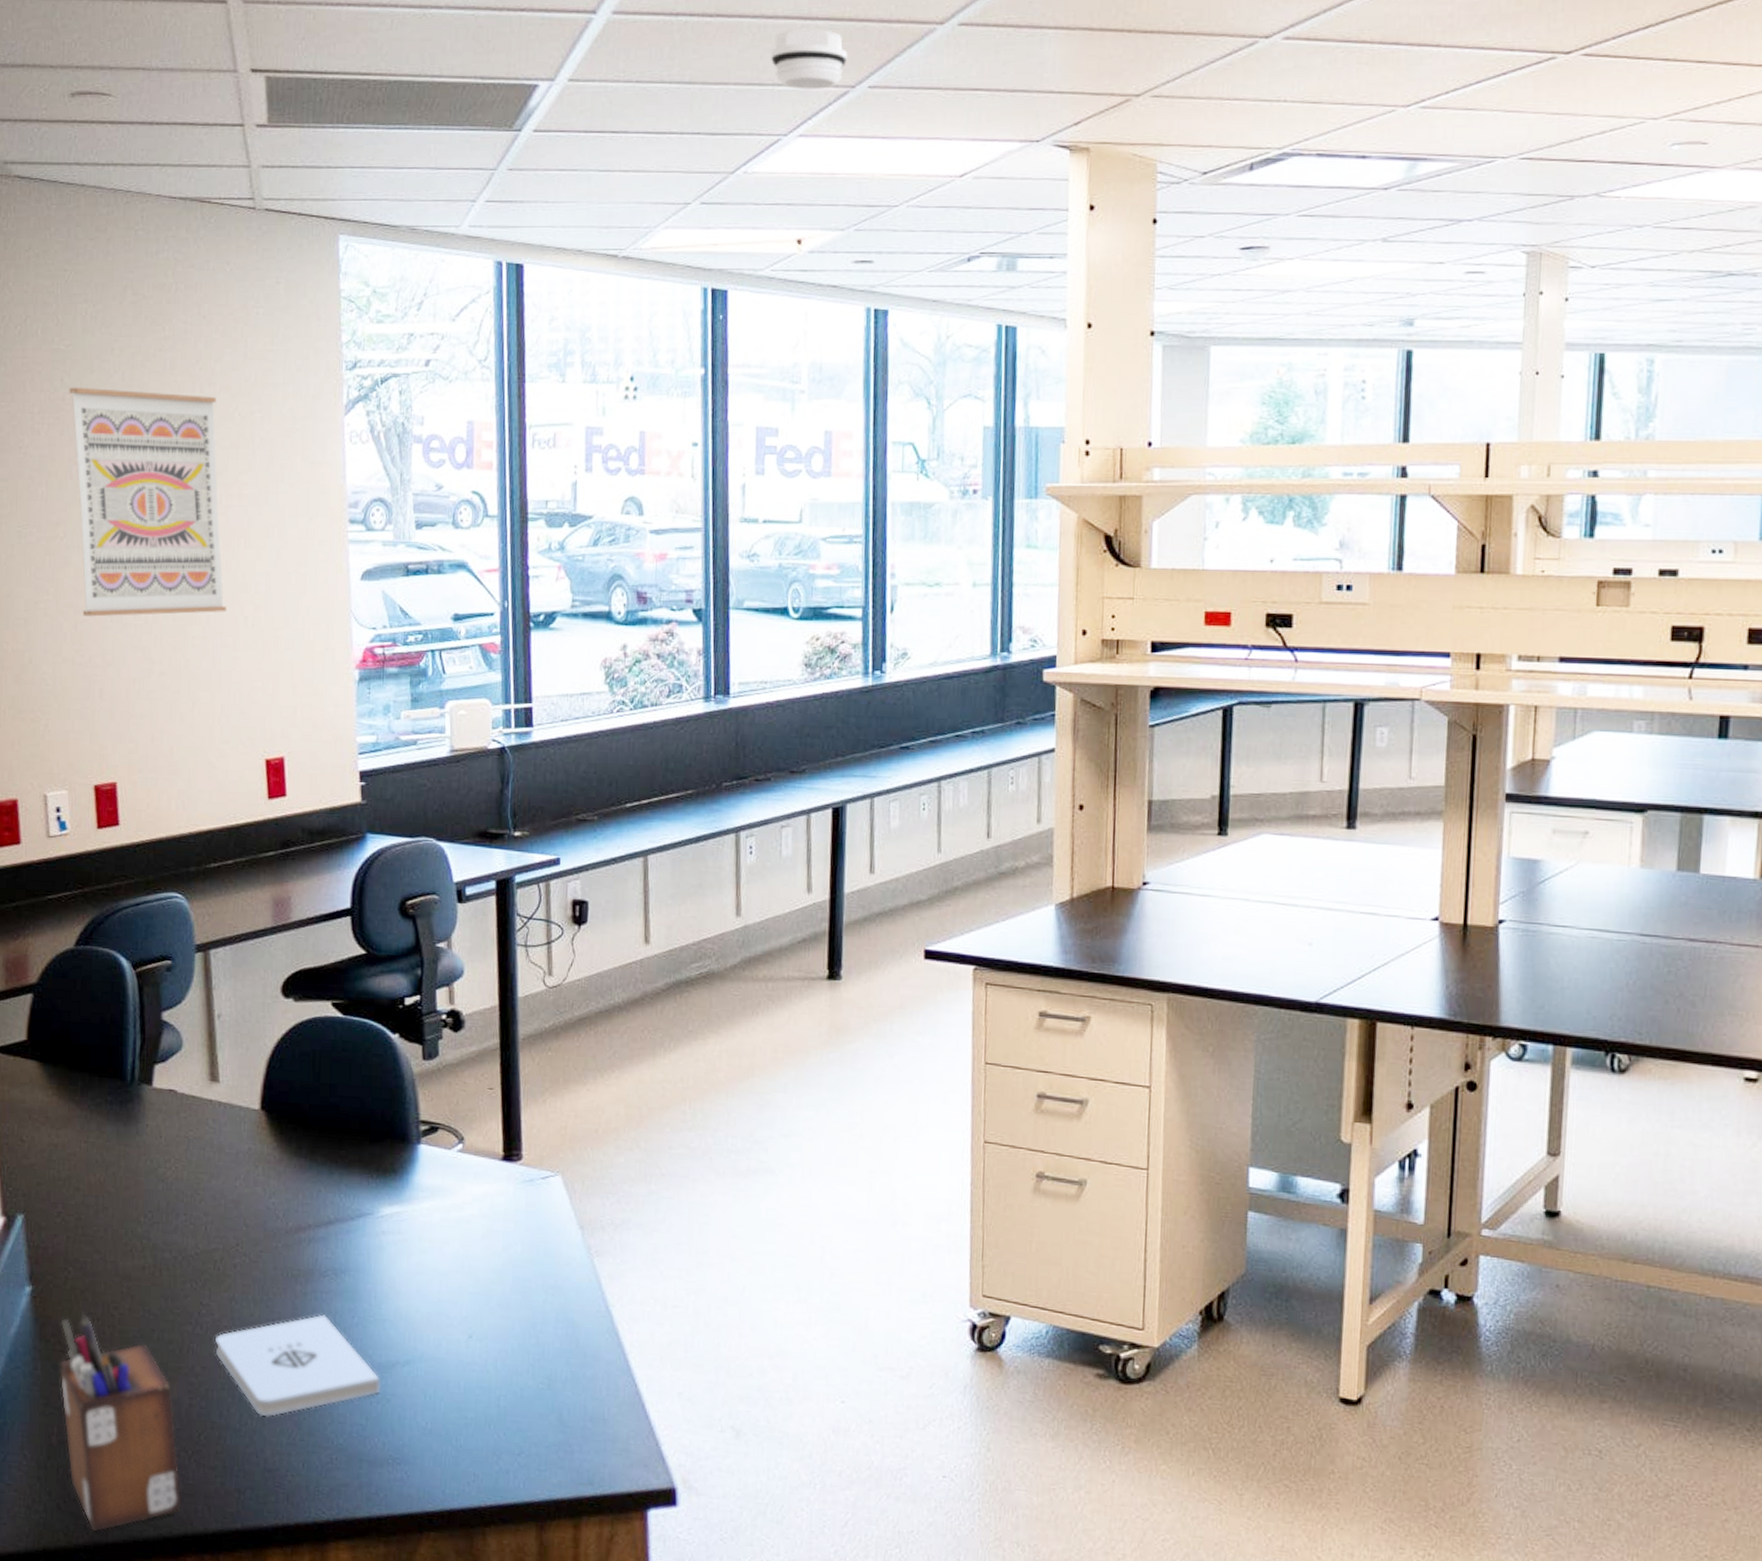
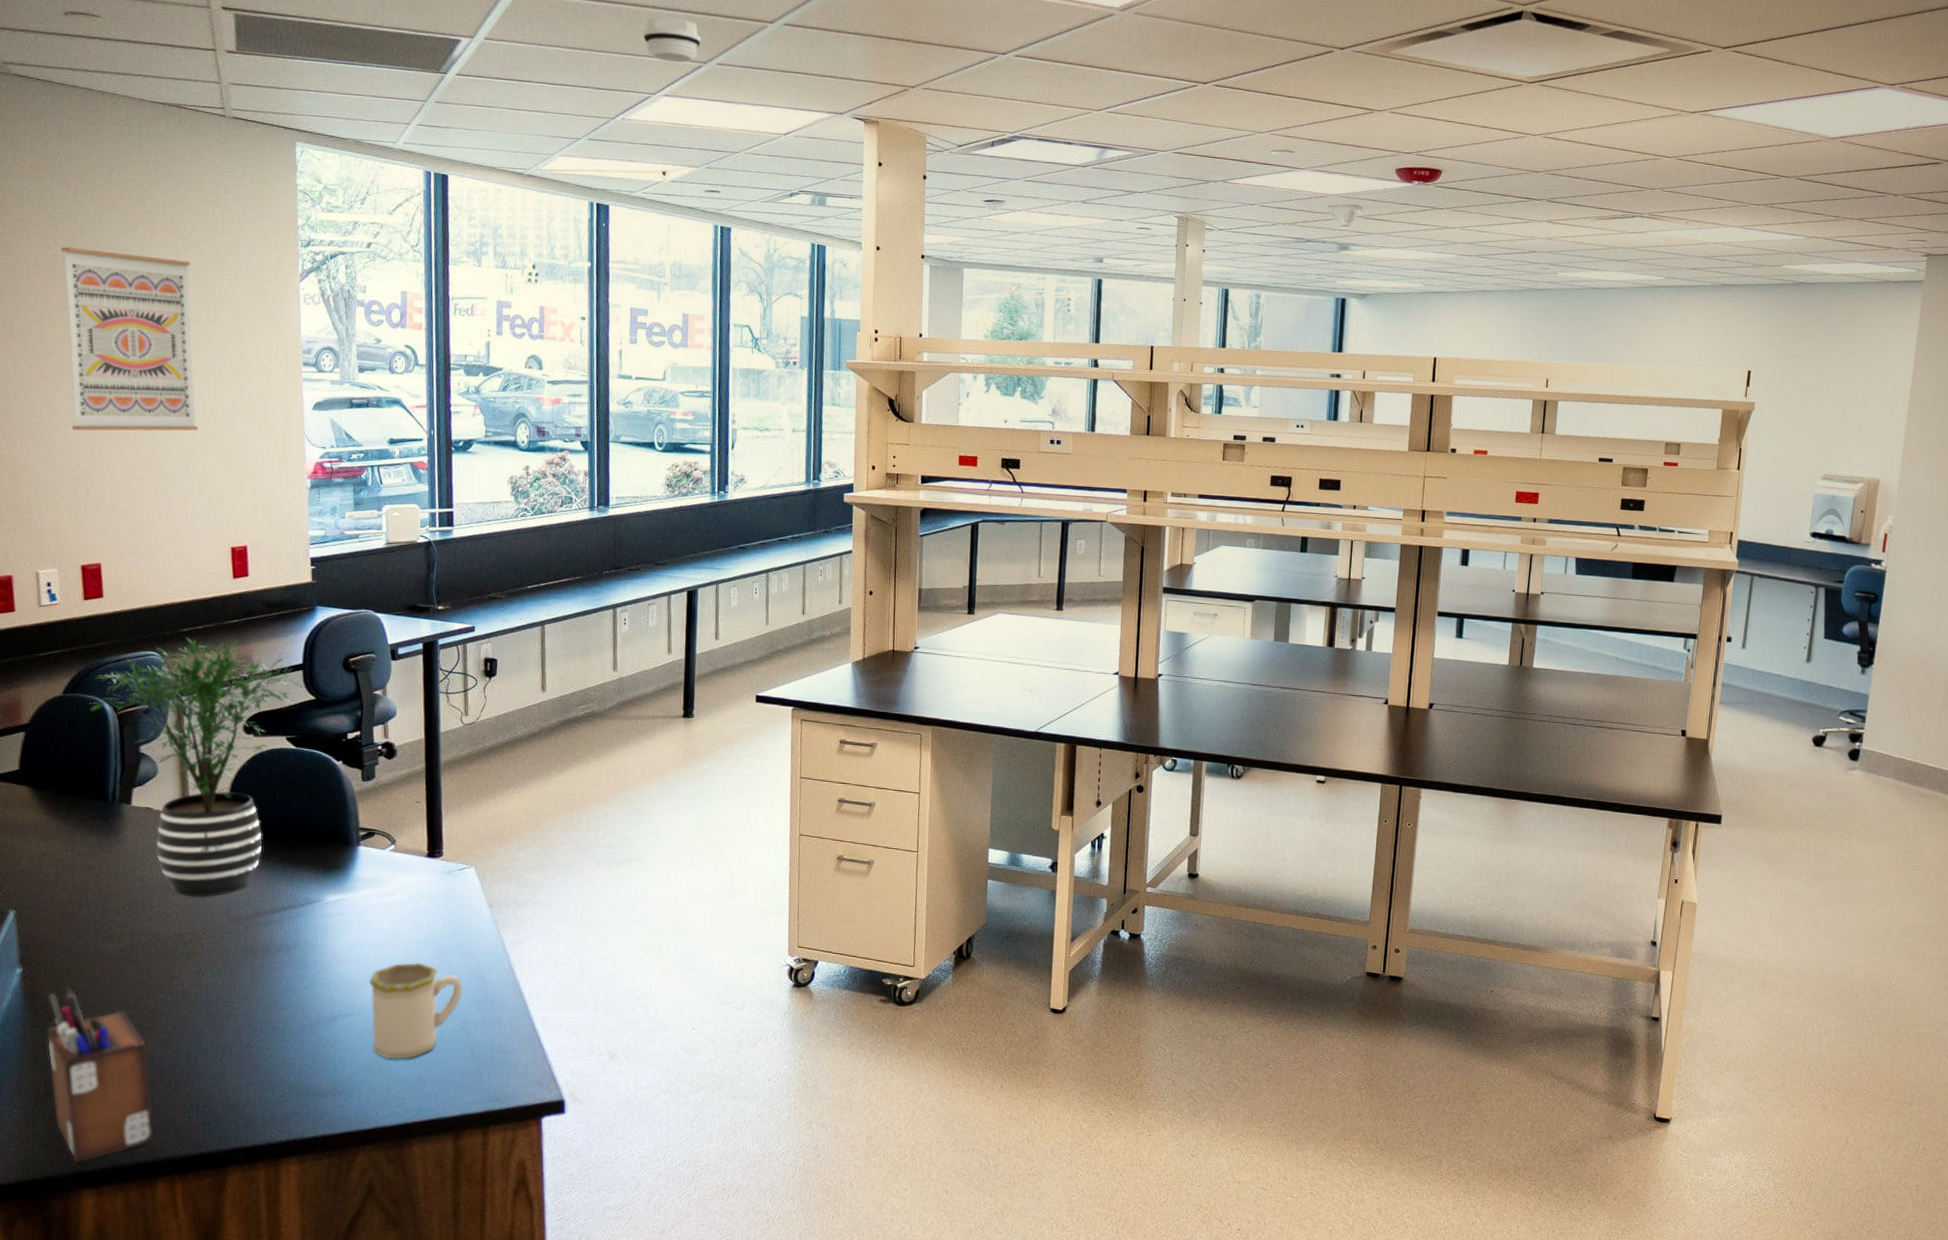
potted plant: none [105,874,354,1204] -> present [89,637,305,897]
notepad: present [215,1314,381,1418] -> none [185,980,326,1064]
mug: none [432,1297,548,1424] -> present [368,962,463,1060]

